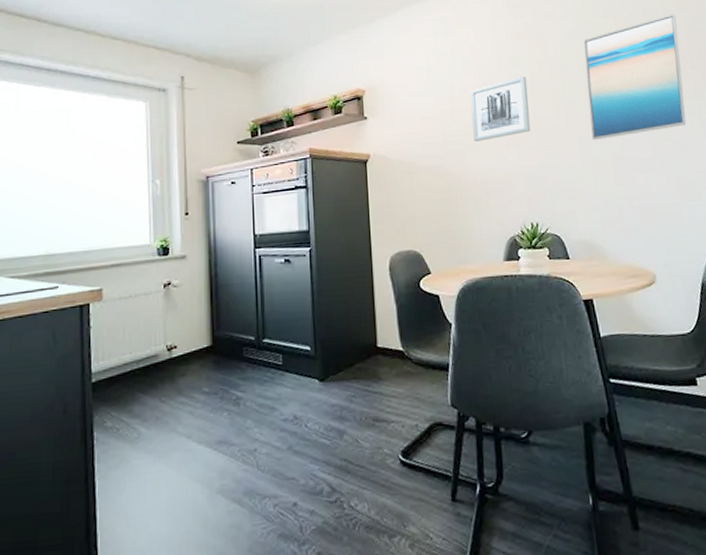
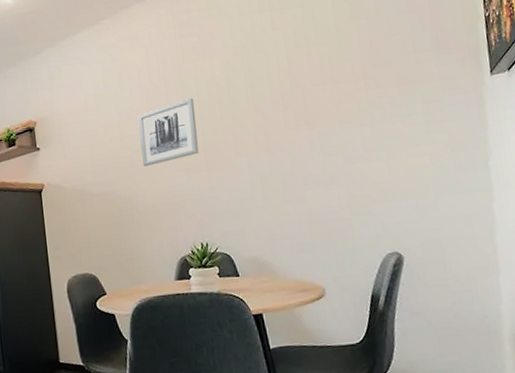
wall art: present [583,13,687,140] -> none [251,21,359,158]

